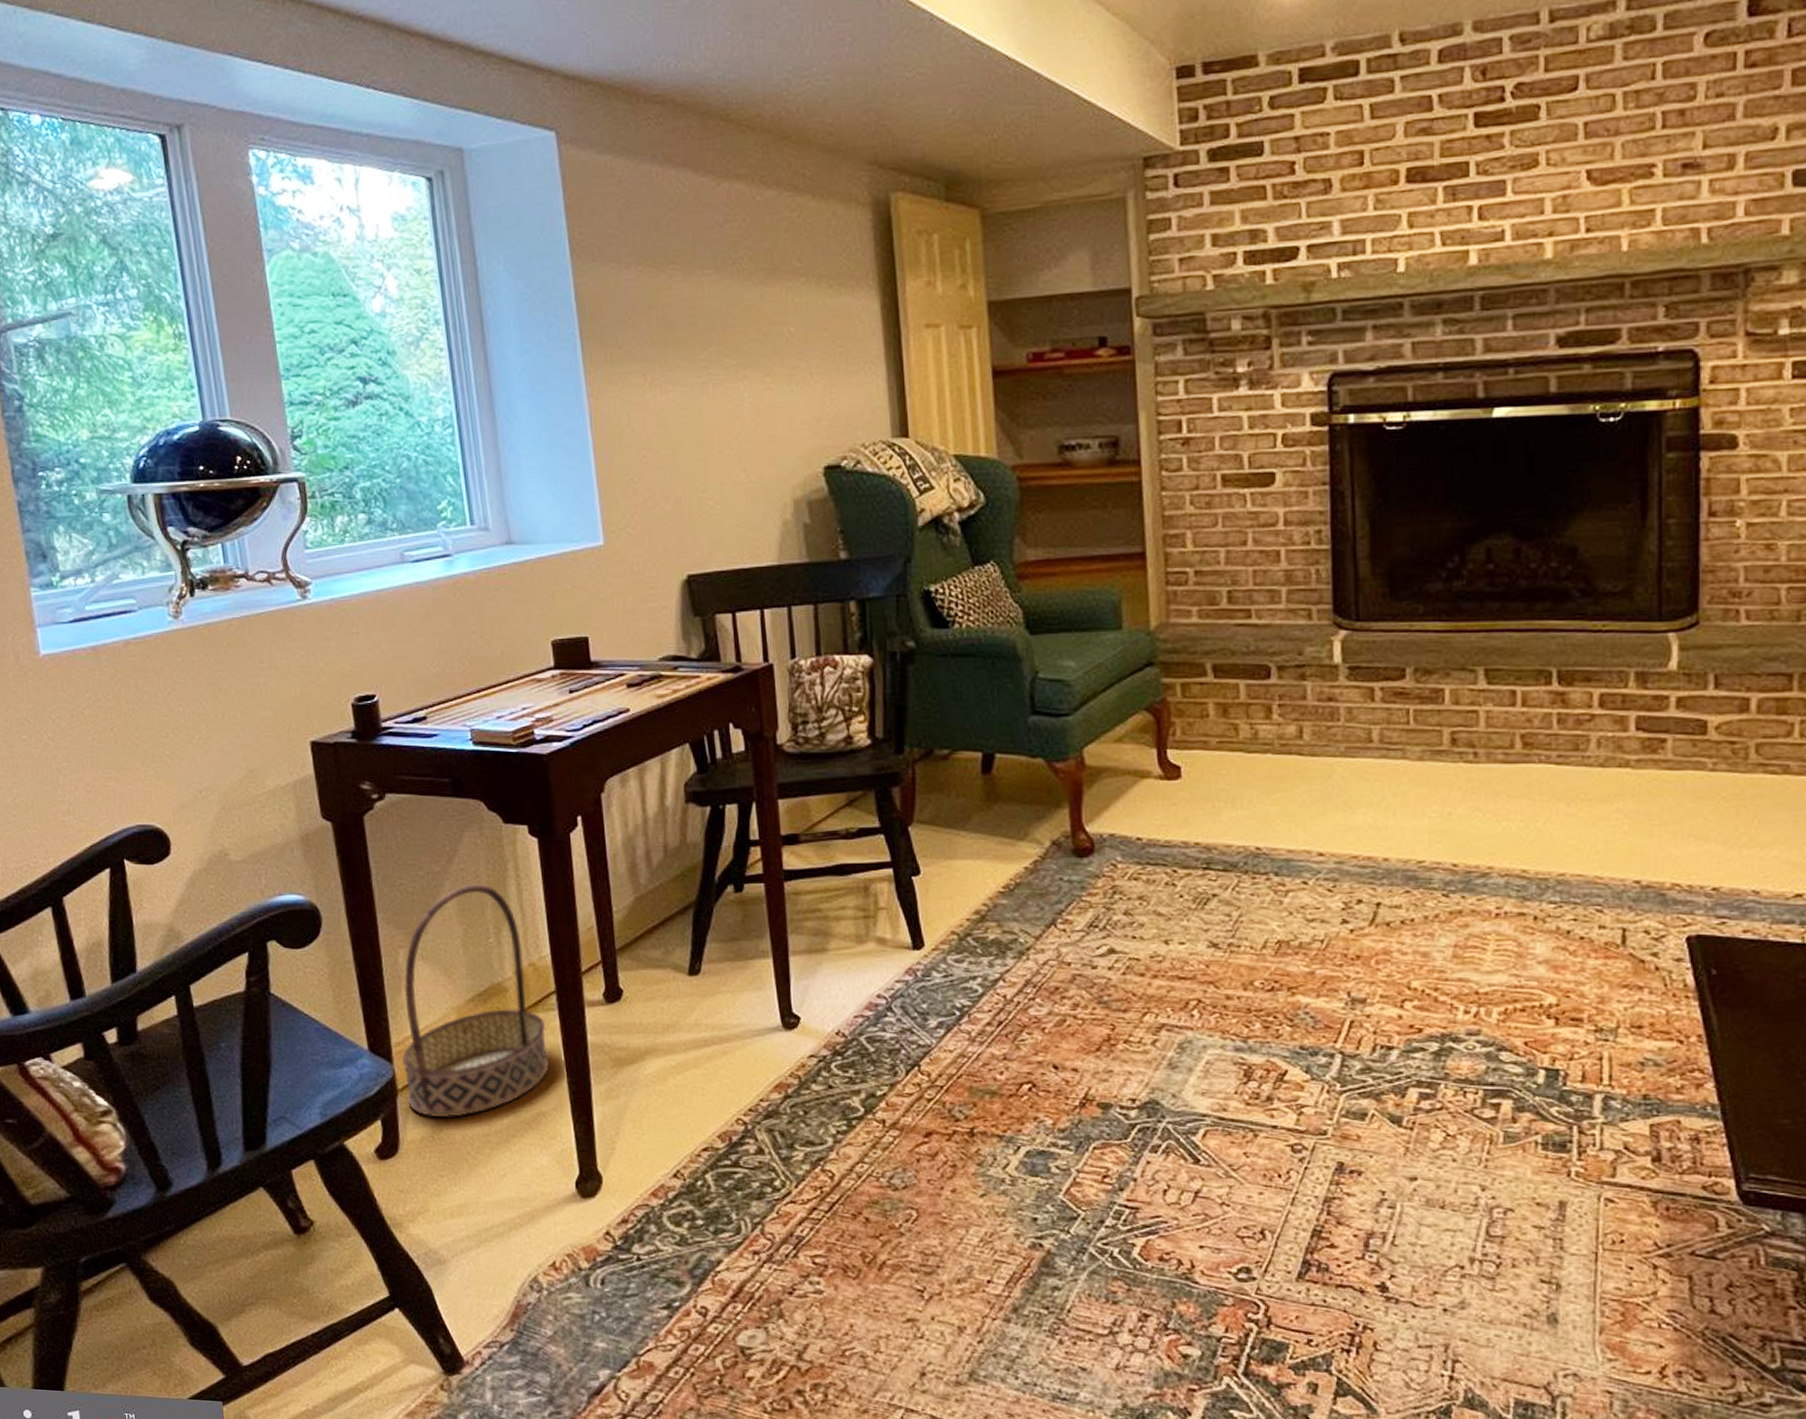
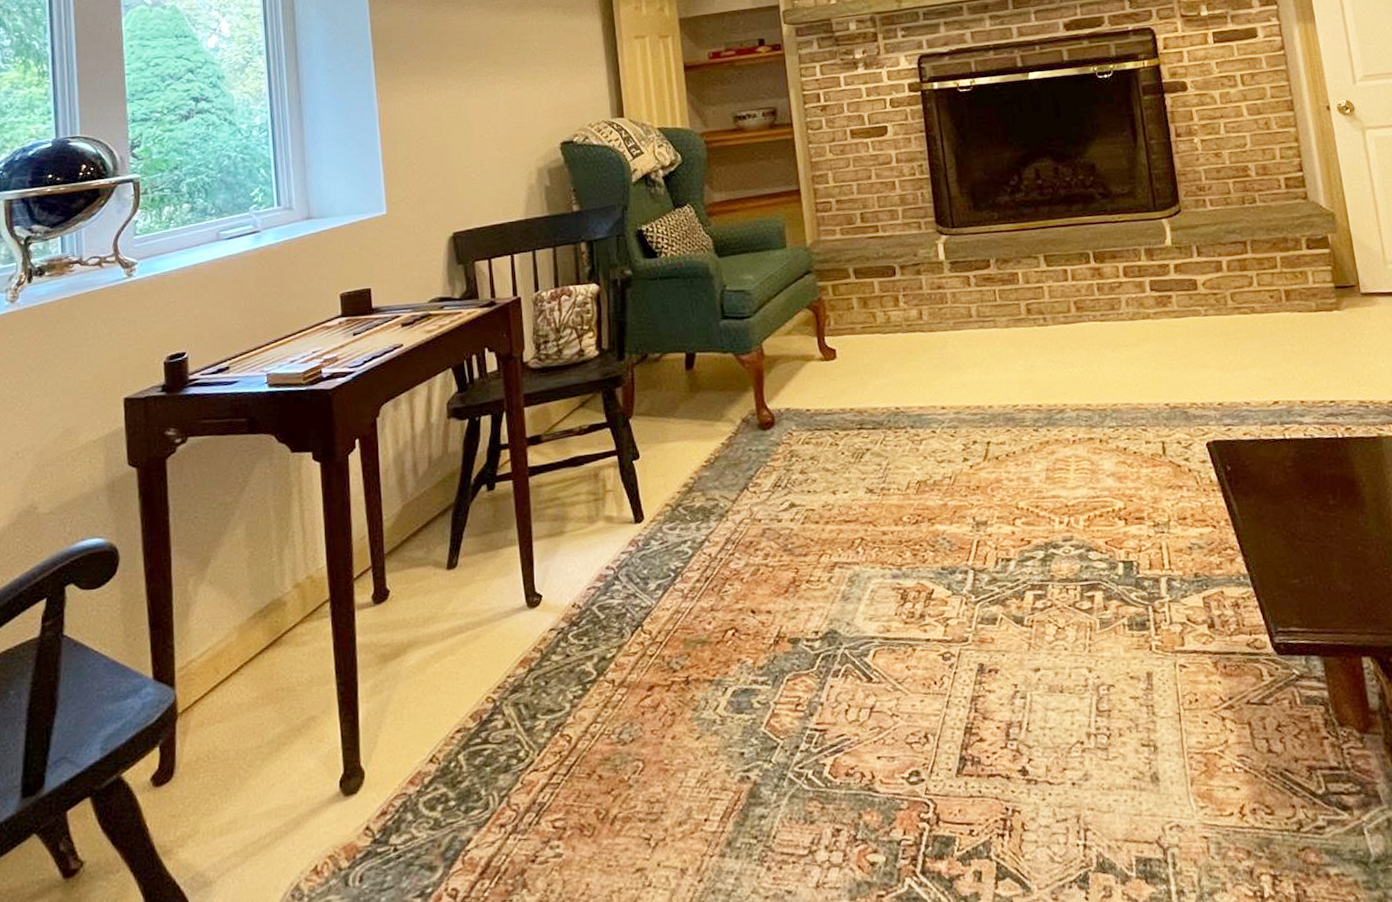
basket: present [402,884,550,1117] -> none [185,509,321,736]

